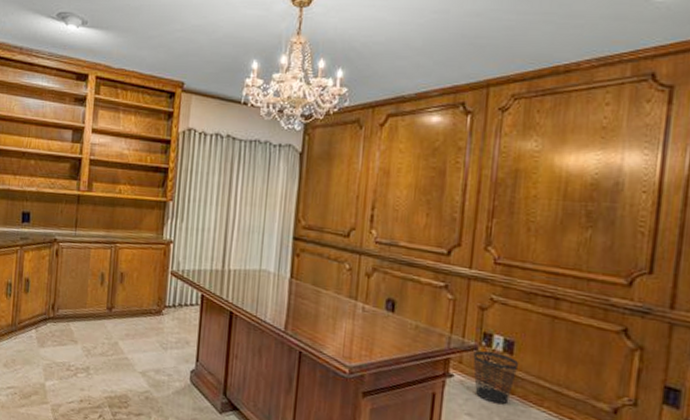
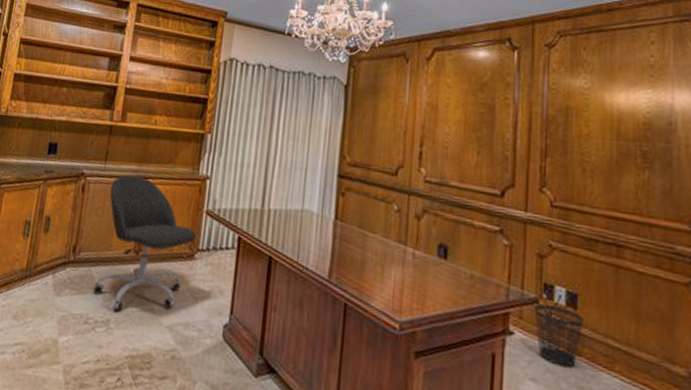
office chair: none [73,240,163,360] -> present [93,175,196,311]

